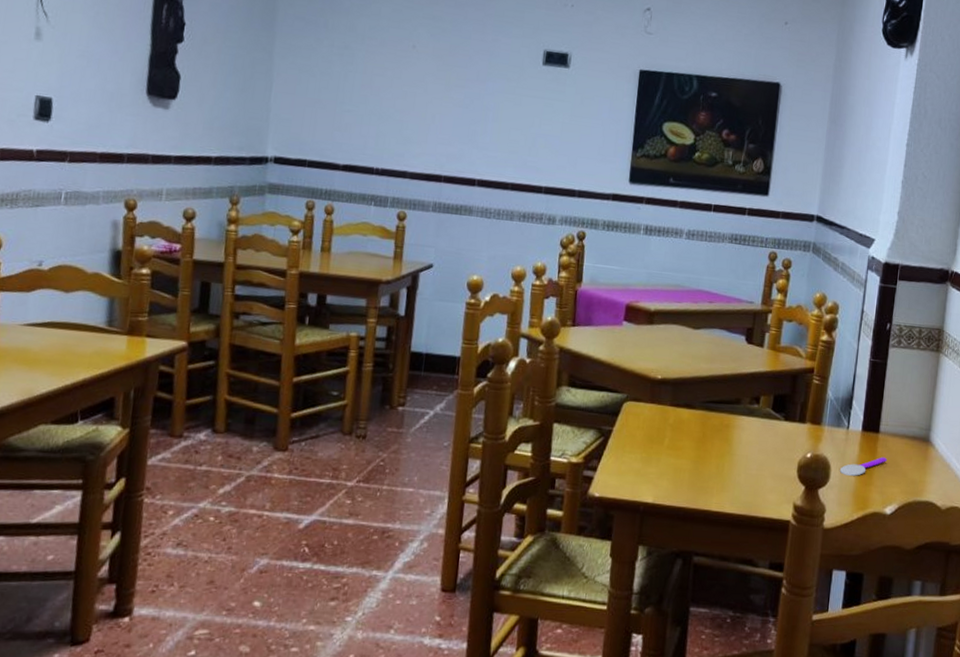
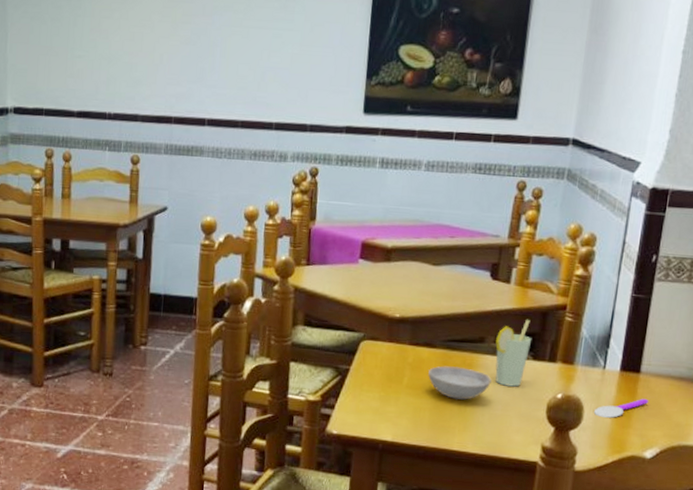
bowl: none [687,426,747,460] -> present [427,366,492,400]
cup: none [750,381,784,447] -> present [495,319,532,387]

